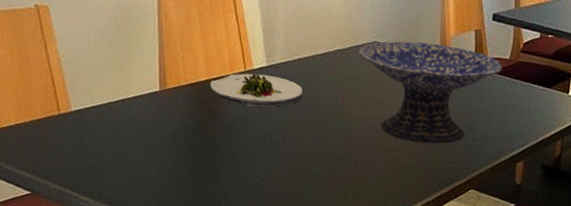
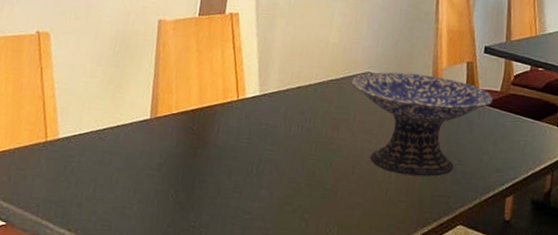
salad plate: present [209,72,304,107] -> none [200,101,295,136]

